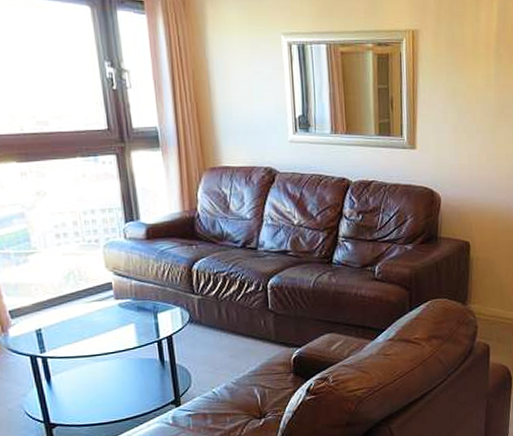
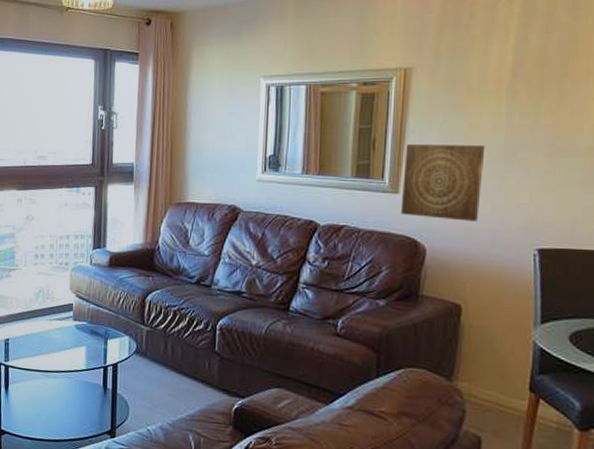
wall art: none [418,103,481,171] -> present [400,144,486,222]

